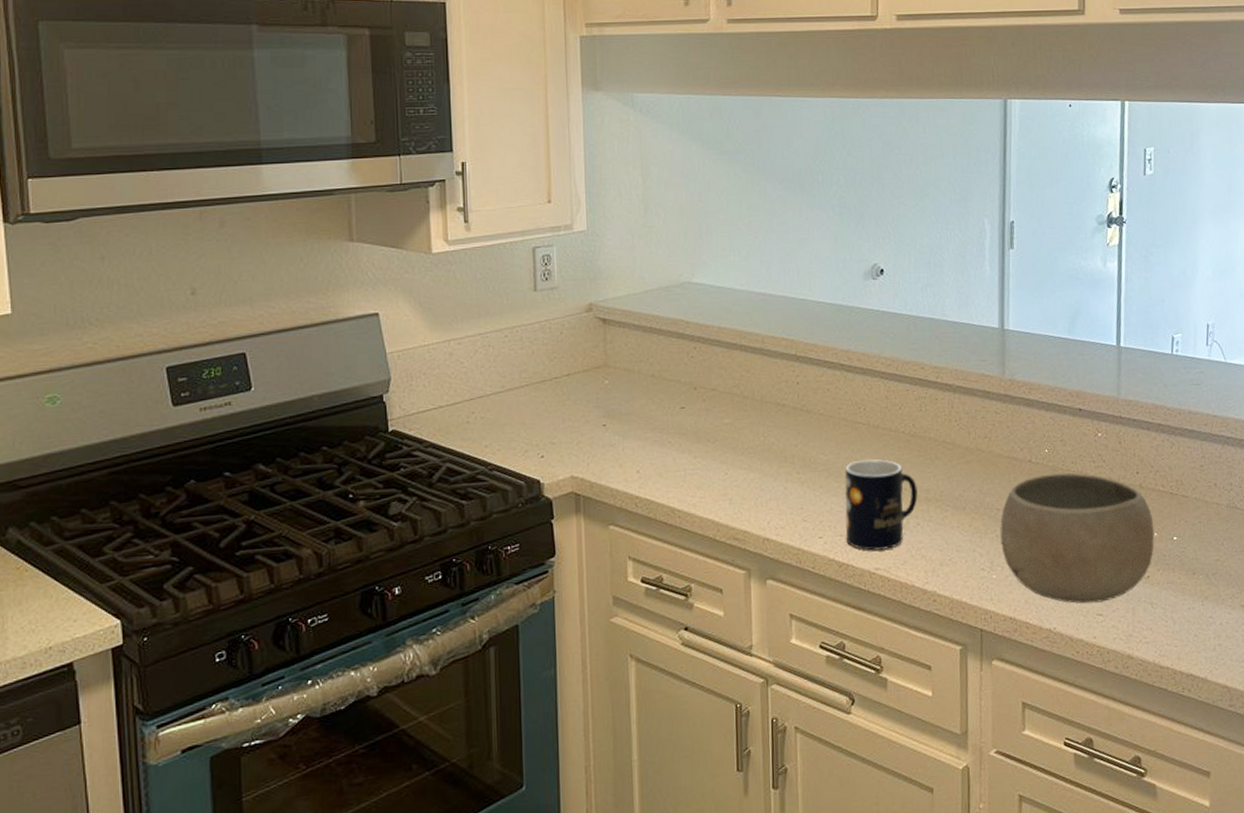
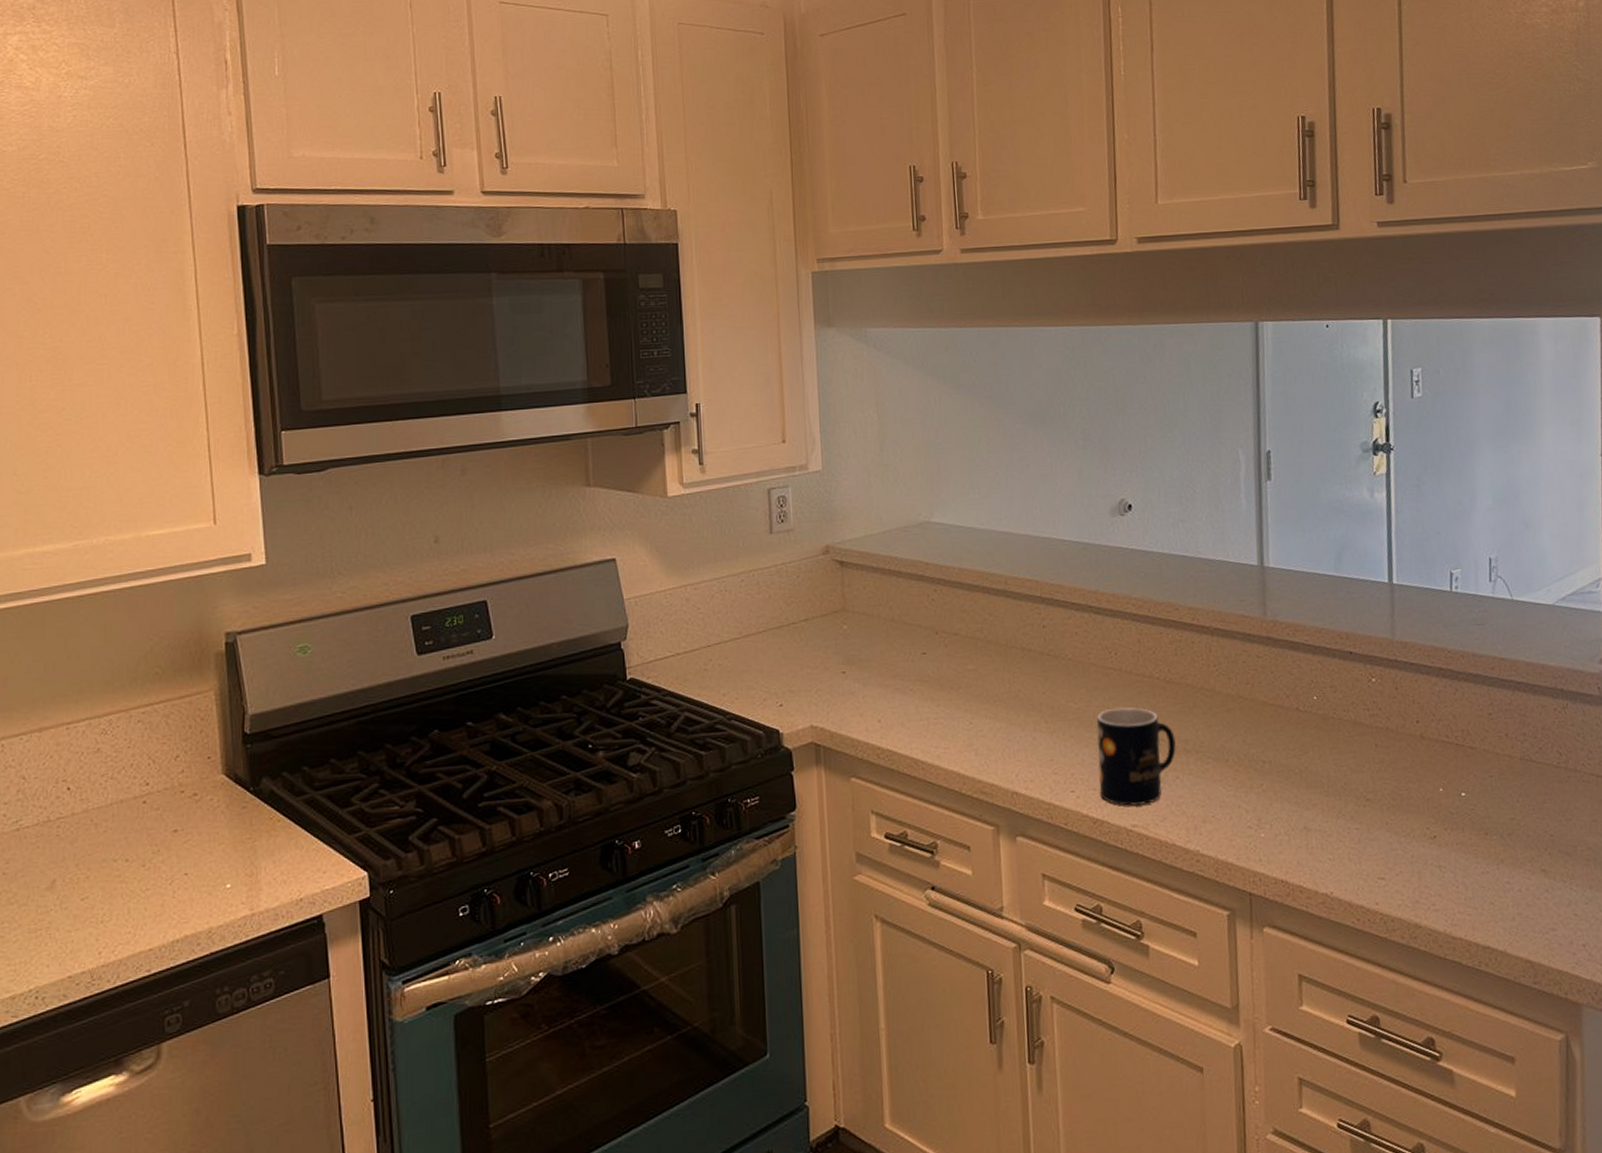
bowl: present [1000,473,1155,604] -> none [1267,722,1440,866]

